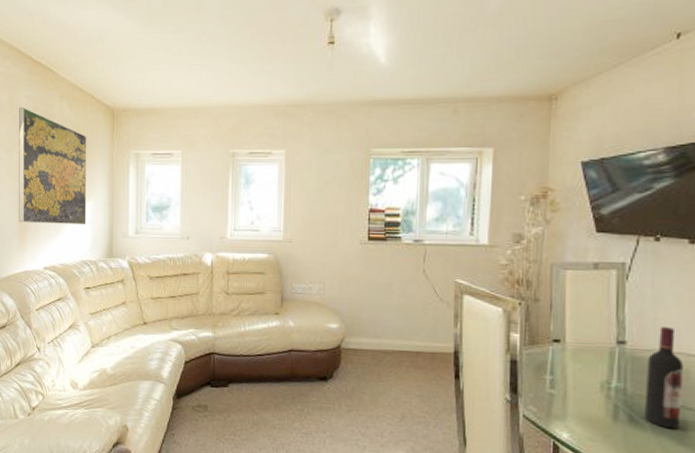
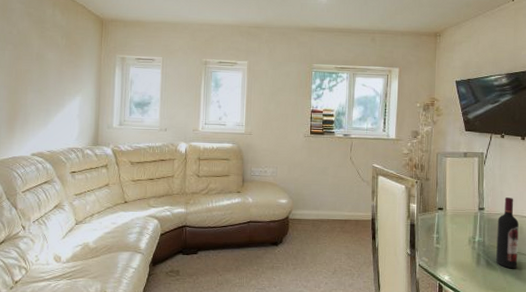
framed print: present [19,106,87,225] -> none [8,10,77,117]

